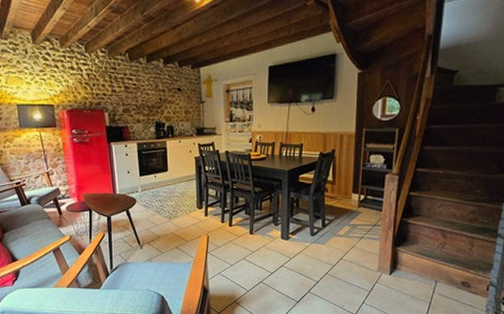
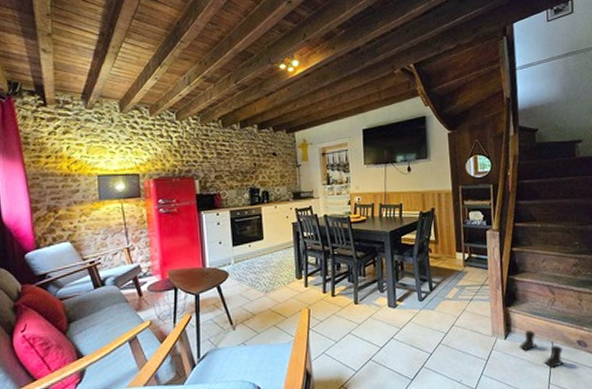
boots: none [403,269,446,303] -> present [520,330,565,368]

